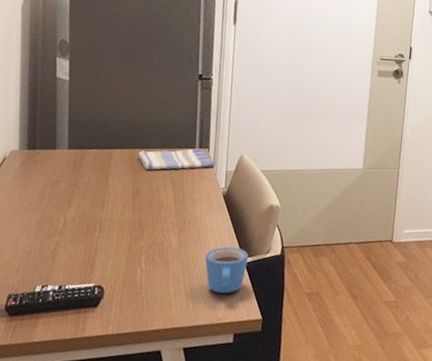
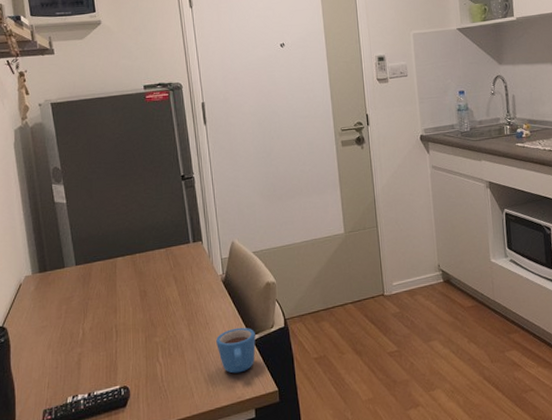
dish towel: present [137,148,216,170] -> none [139,242,210,271]

